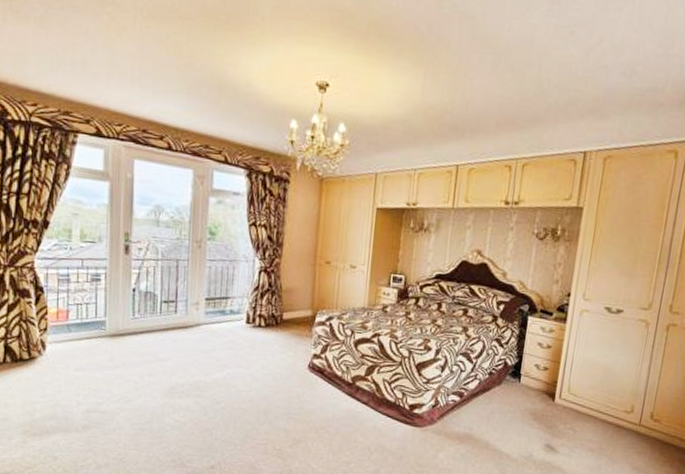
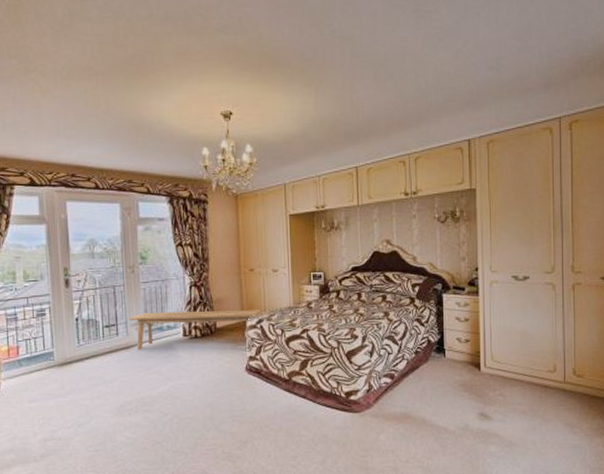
bench: none [190,292,333,332] -> present [129,310,262,350]

